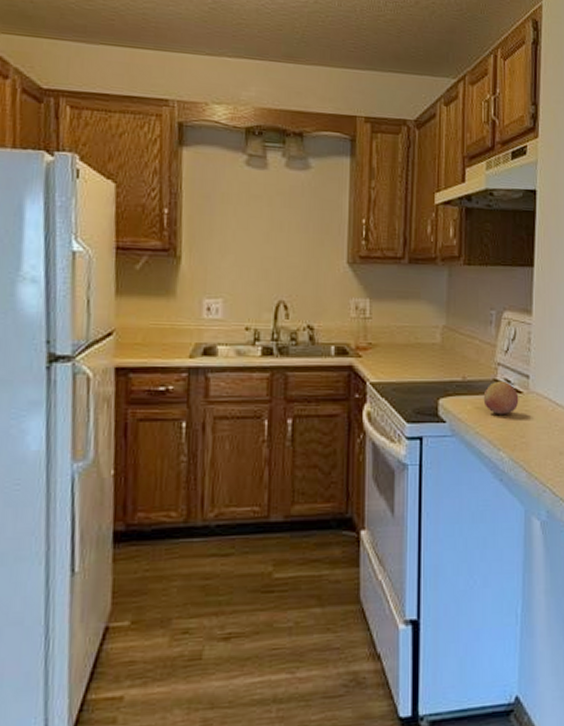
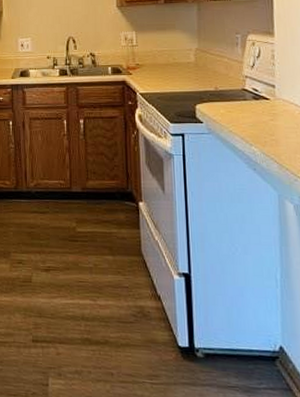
fruit: present [483,380,519,415] -> none [234,90,267,118]

